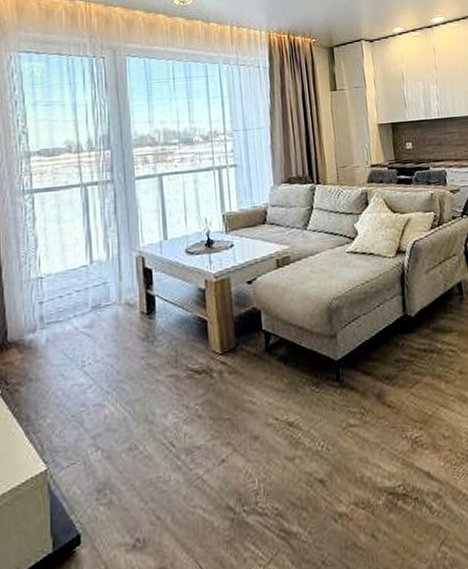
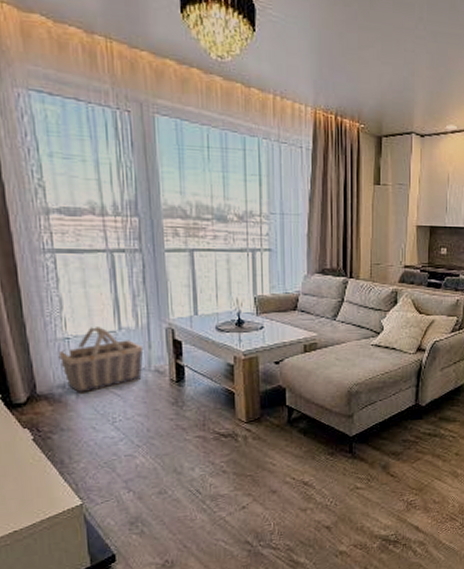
basket: none [29,262,114,337] -> present [56,327,144,394]

